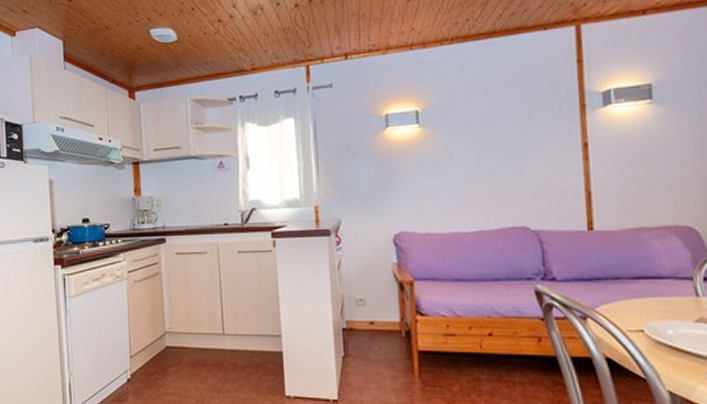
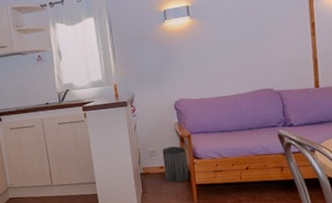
trash can: none [373,295,409,346] -> present [162,146,189,183]

